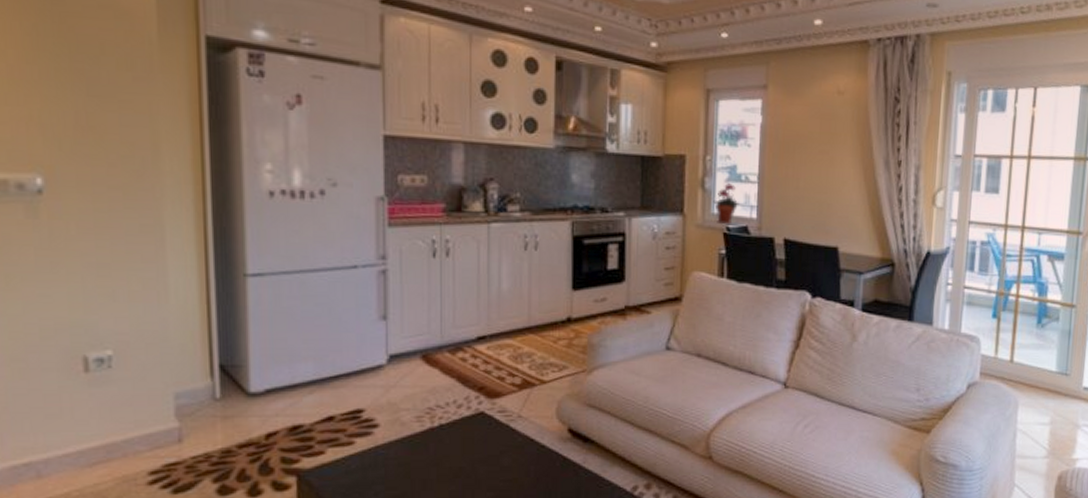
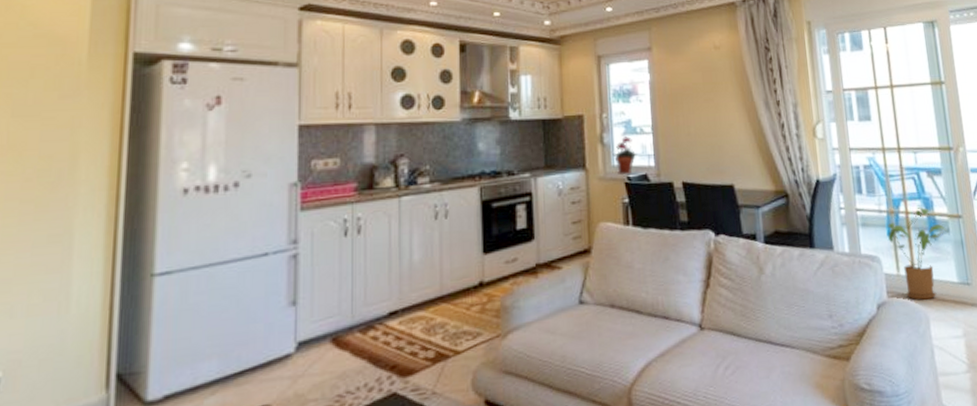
house plant: none [992,292,1058,385] -> present [888,207,949,300]

